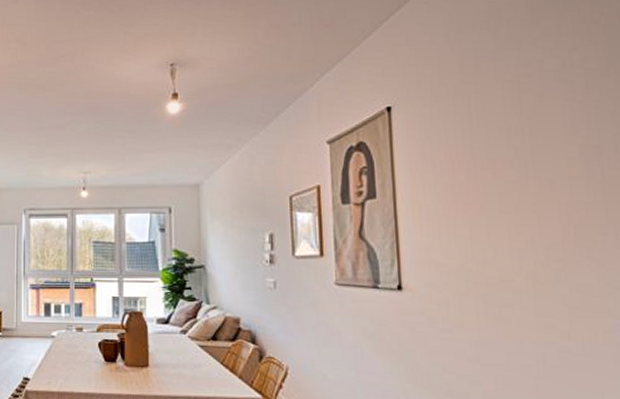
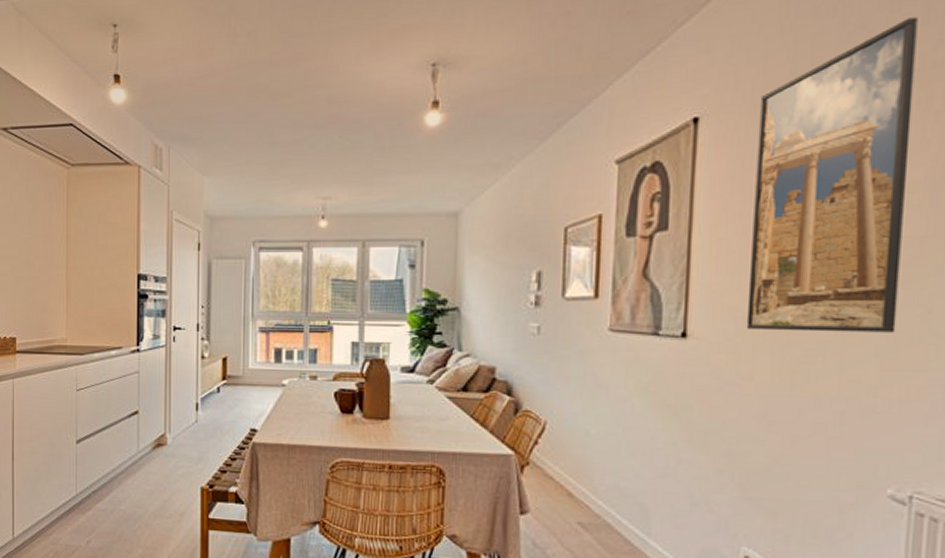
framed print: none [438,30,577,284] -> present [746,17,918,333]

